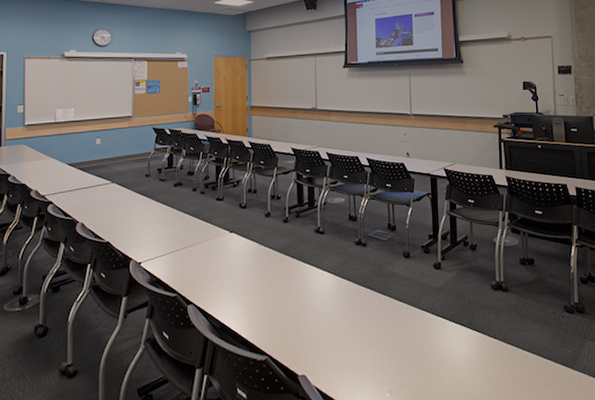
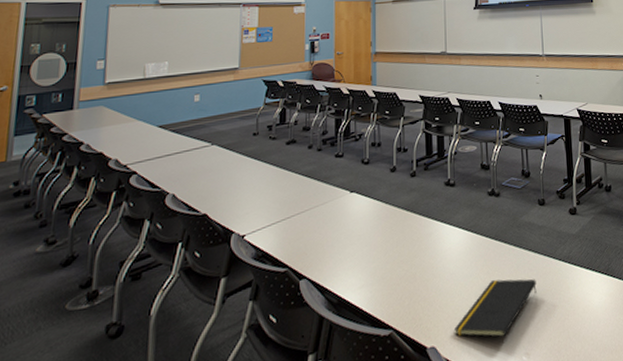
notepad: none [322,322,401,375] -> present [453,279,537,338]

